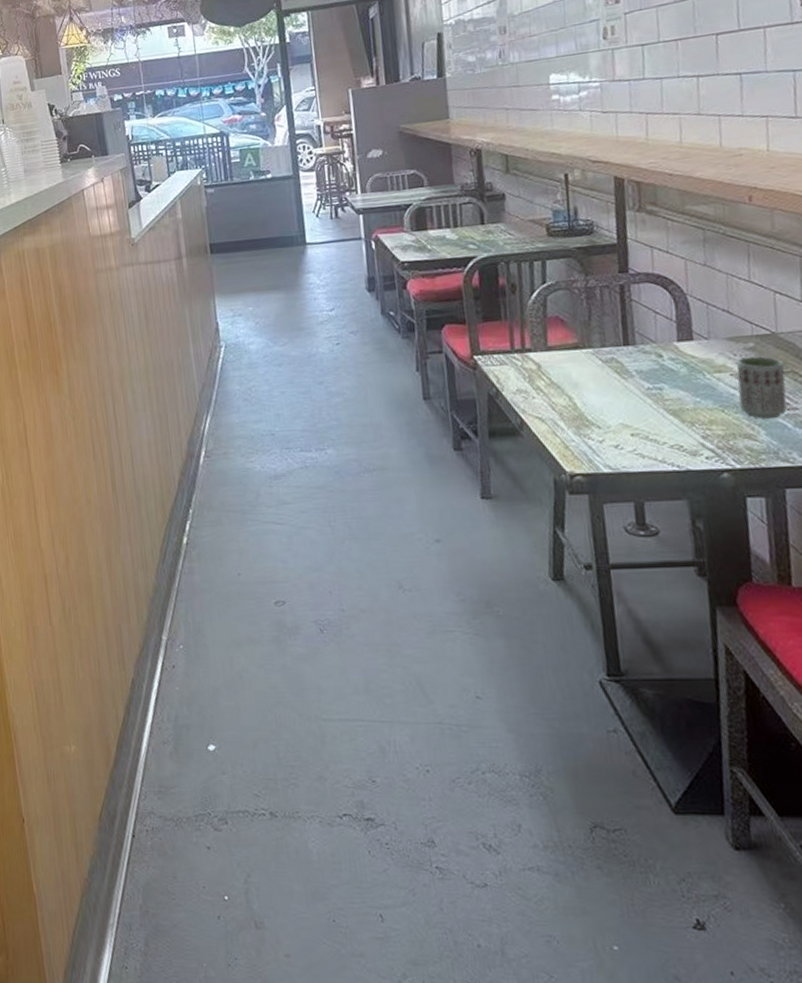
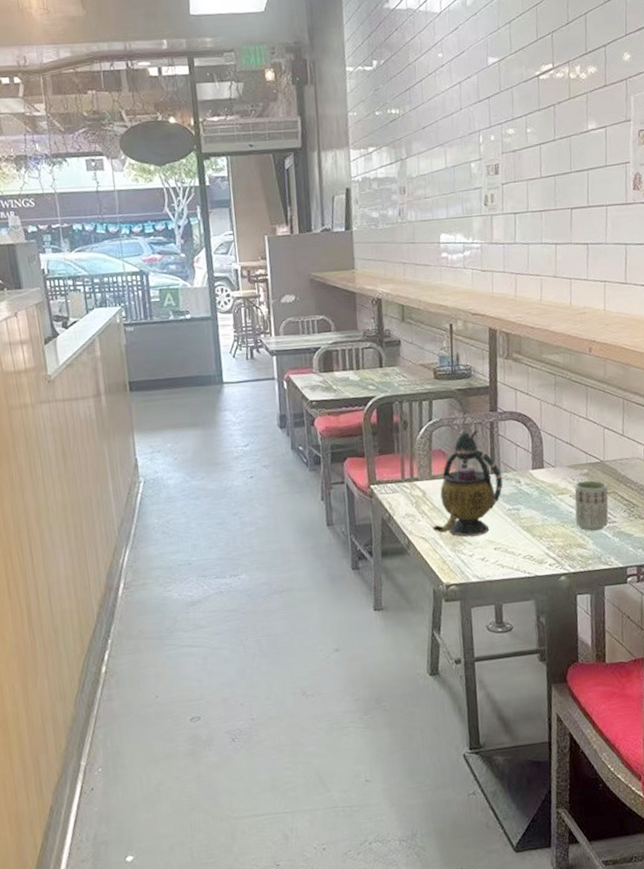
teapot: none [551,294,640,420] -> present [433,430,503,537]

